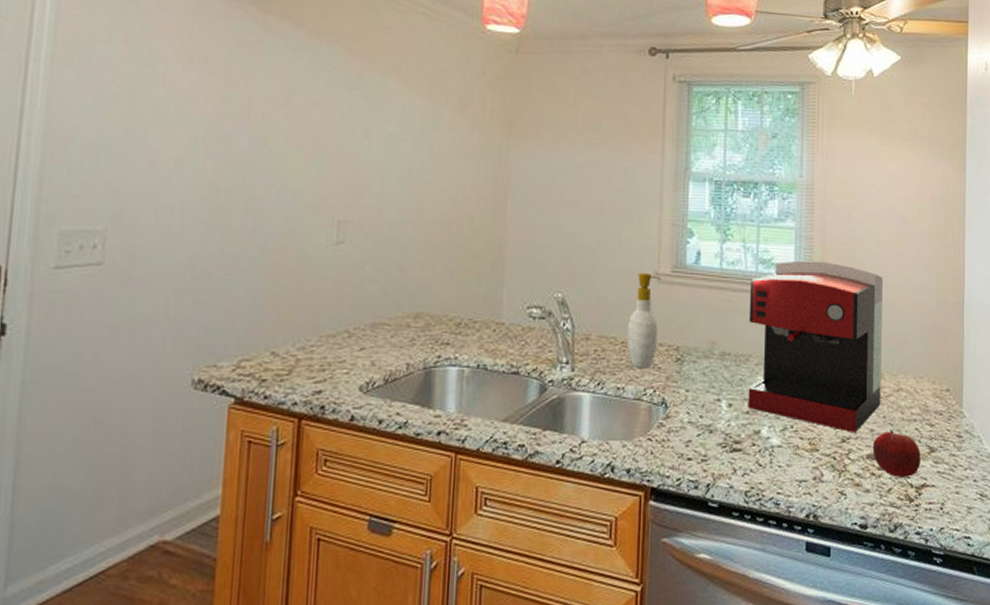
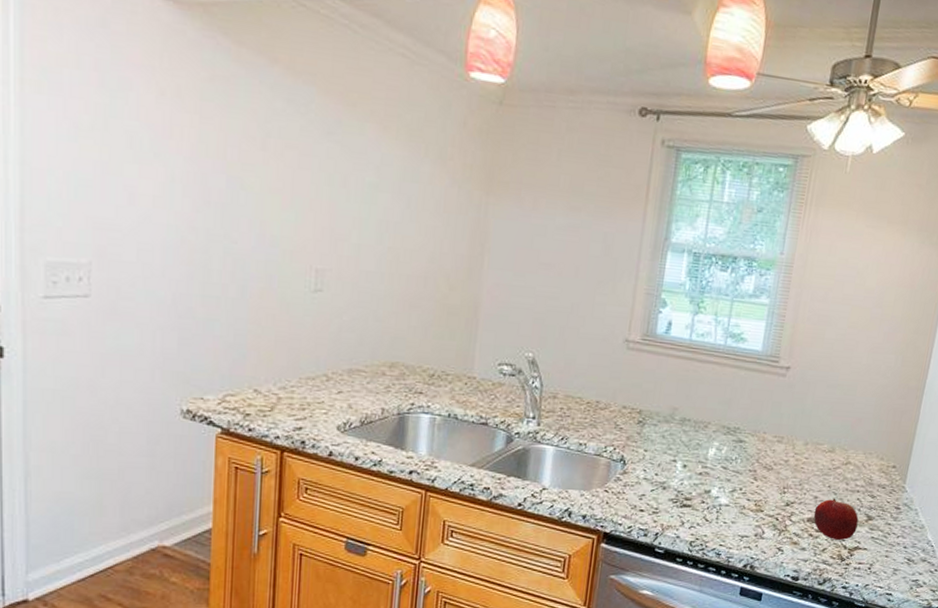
soap bottle: present [626,272,663,369] -> none [592,338,632,428]
coffee maker: present [748,260,882,432] -> none [701,336,849,498]

